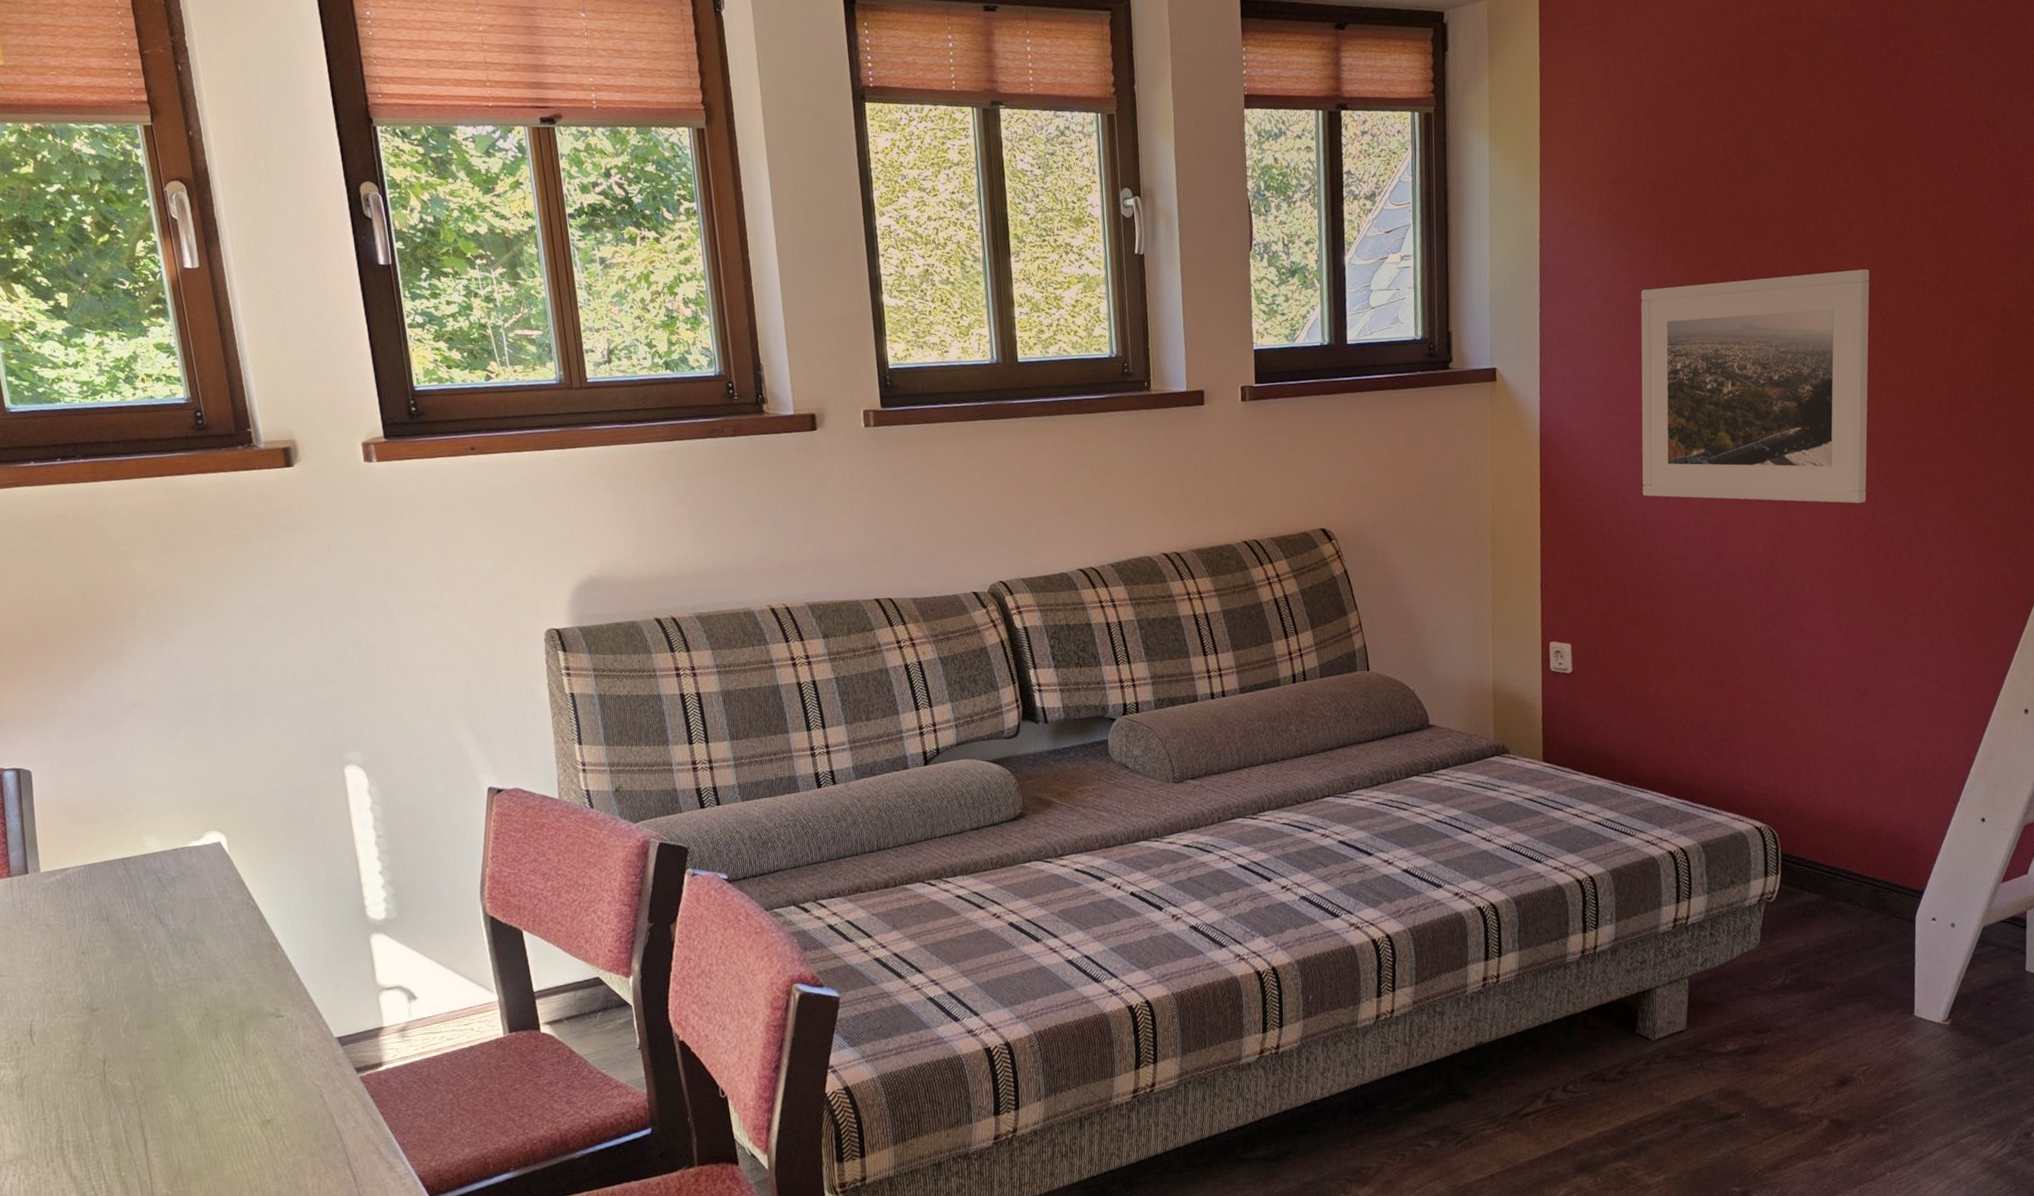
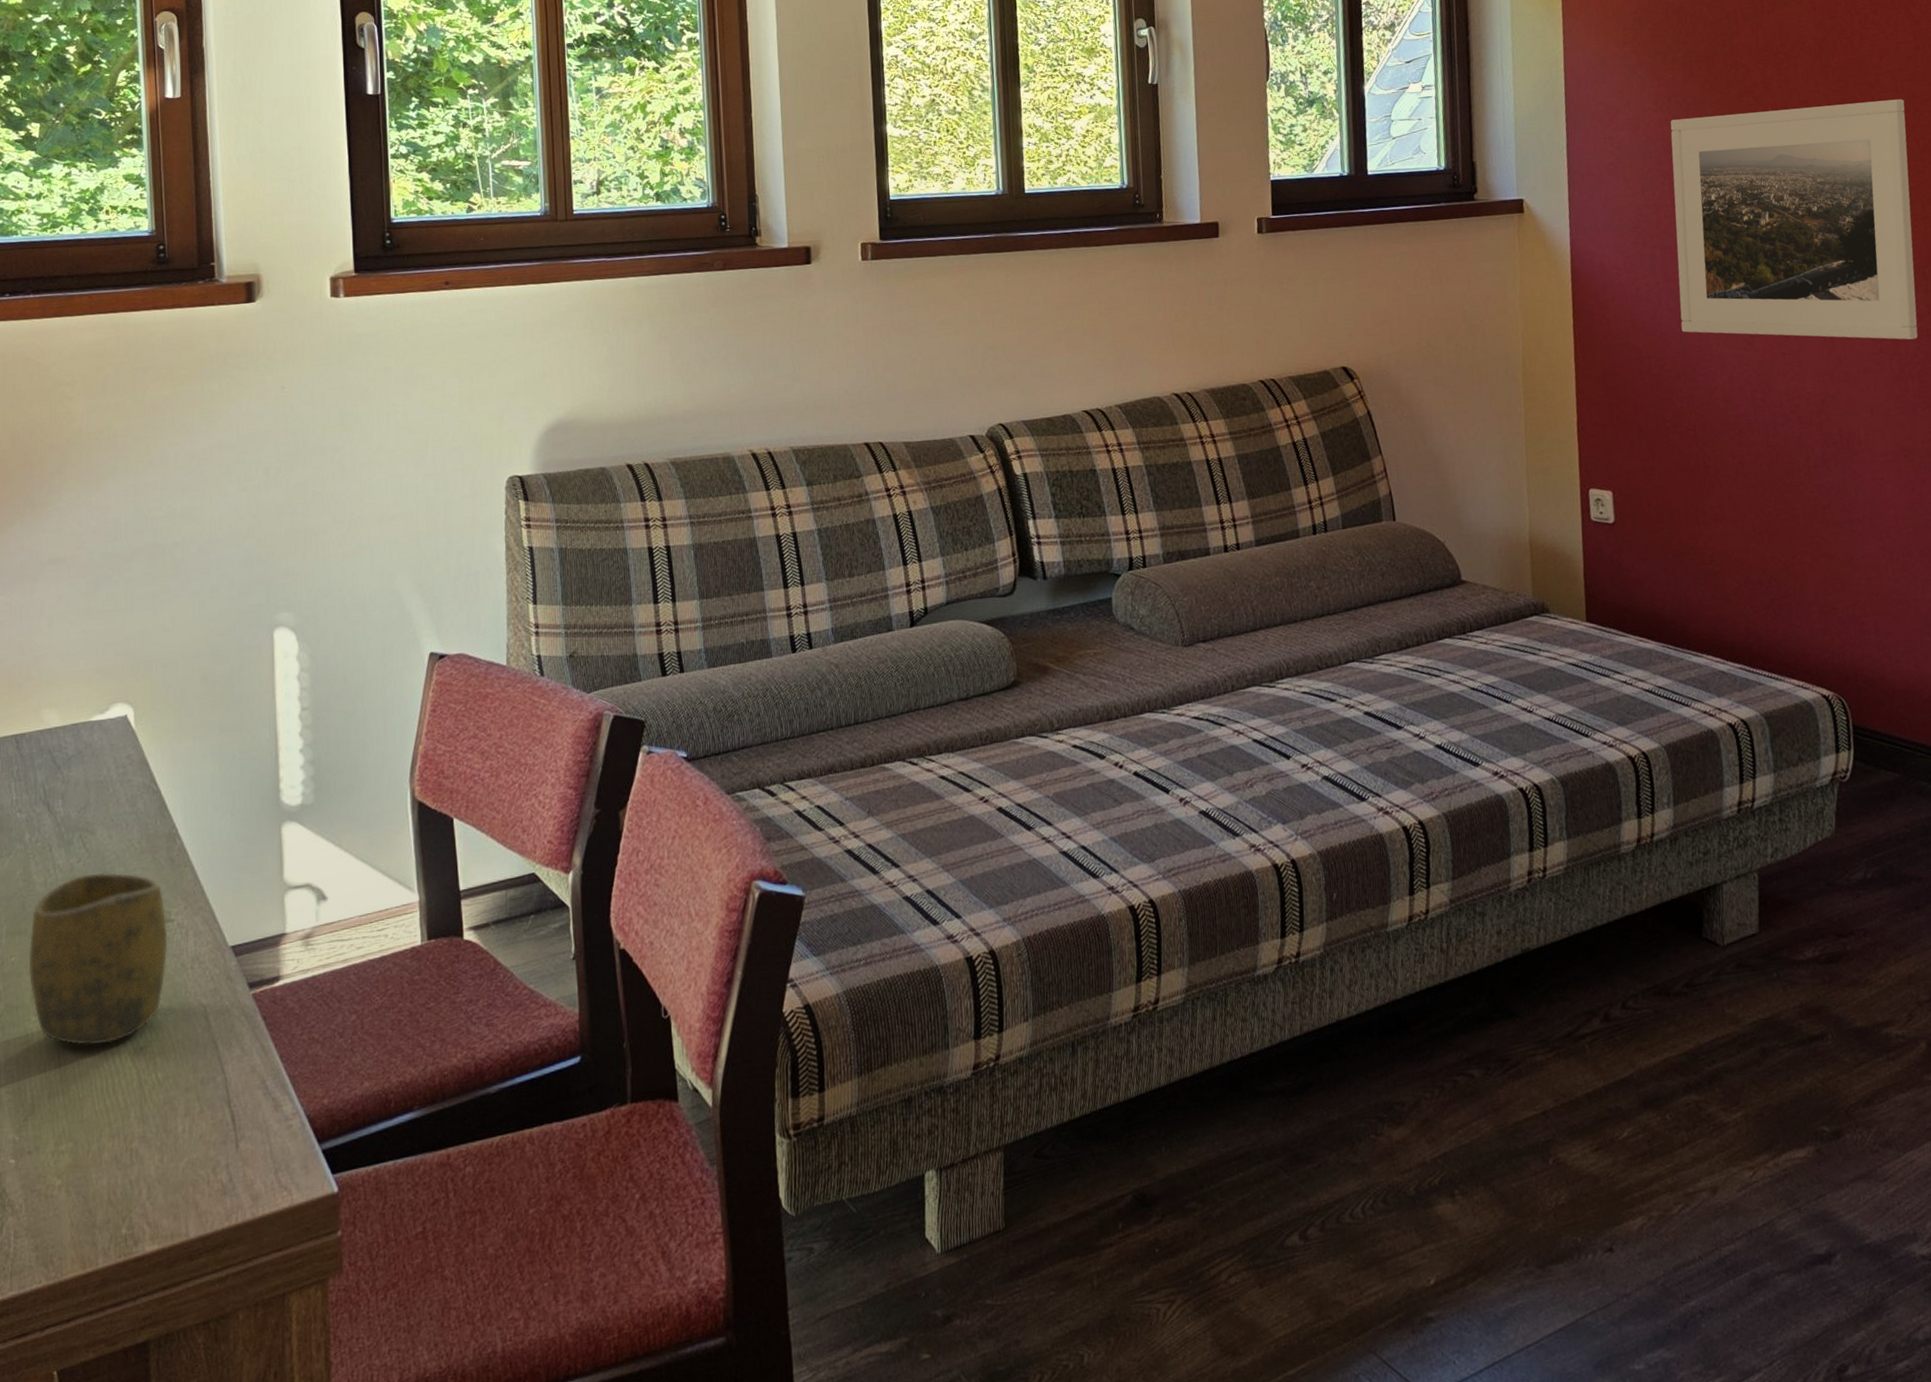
cup: none [158,976,282,1119] -> present [28,872,168,1046]

